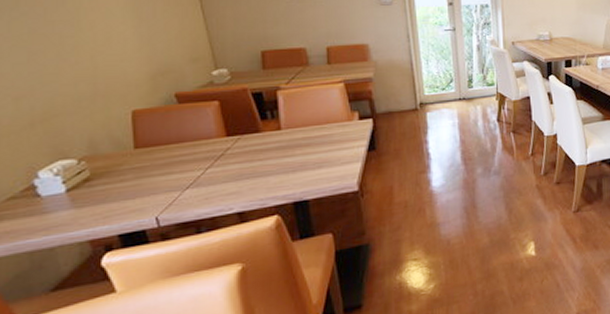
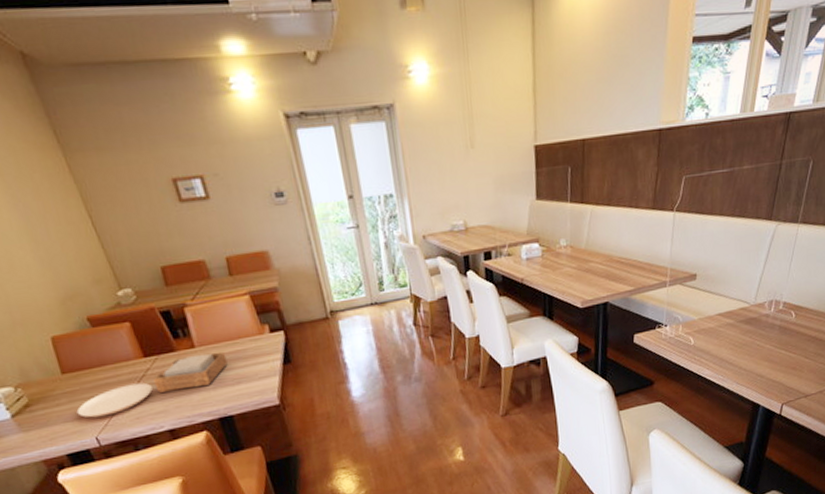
plate: none [141,162,229,196] -> present [76,382,153,418]
napkin holder: none [232,135,312,173] -> present [153,351,228,393]

